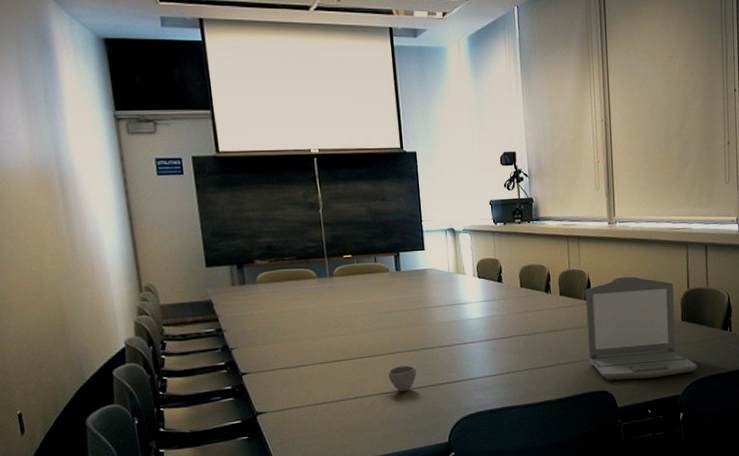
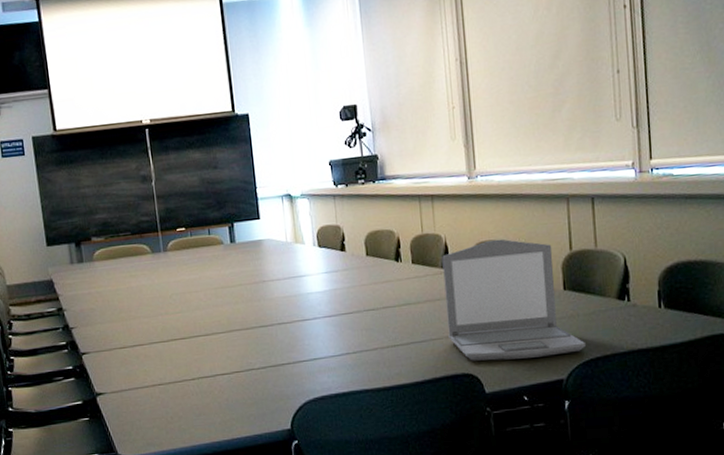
cup: present [388,365,416,392] -> none [225,344,255,373]

